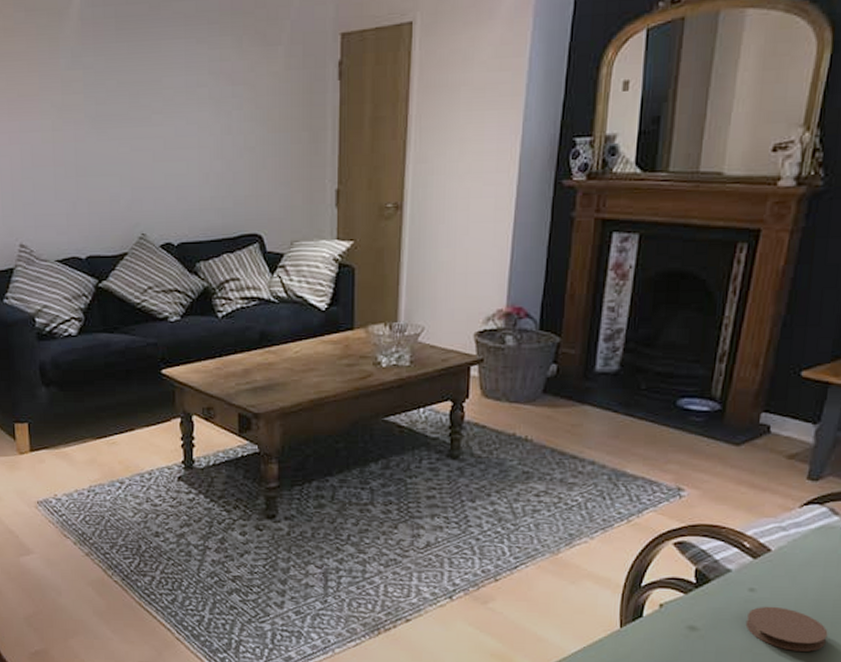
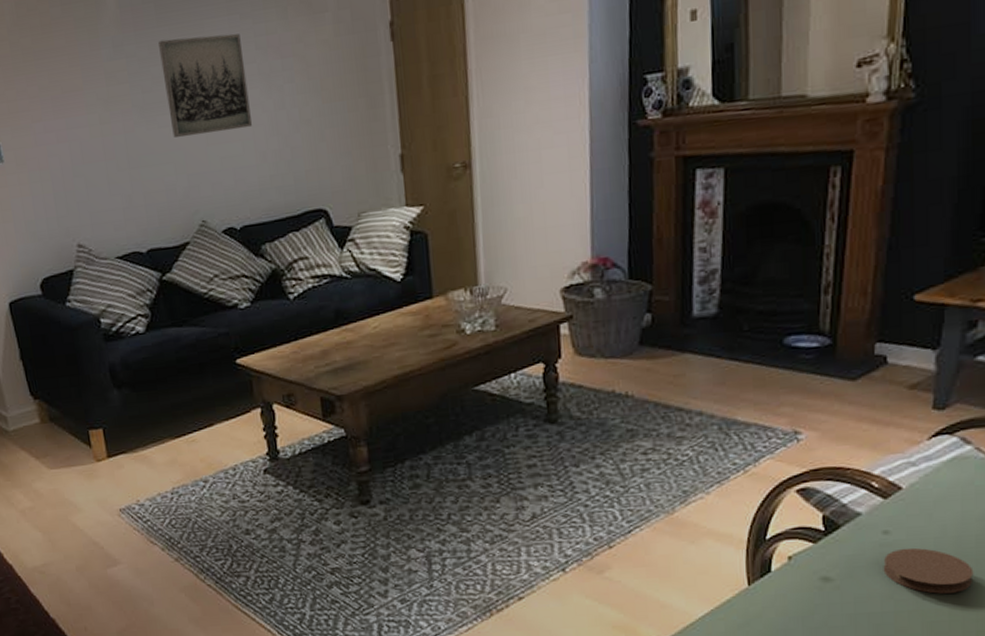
wall art: none [116,55,198,151] -> present [158,33,252,137]

